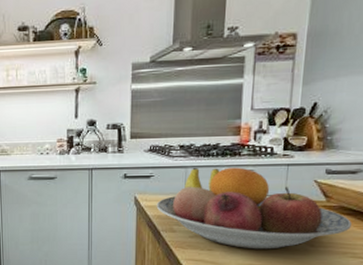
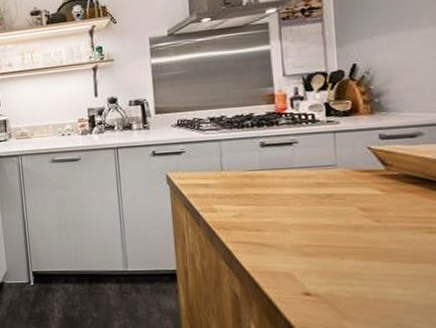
fruit bowl: present [156,167,351,250] -> none [191,137,421,228]

